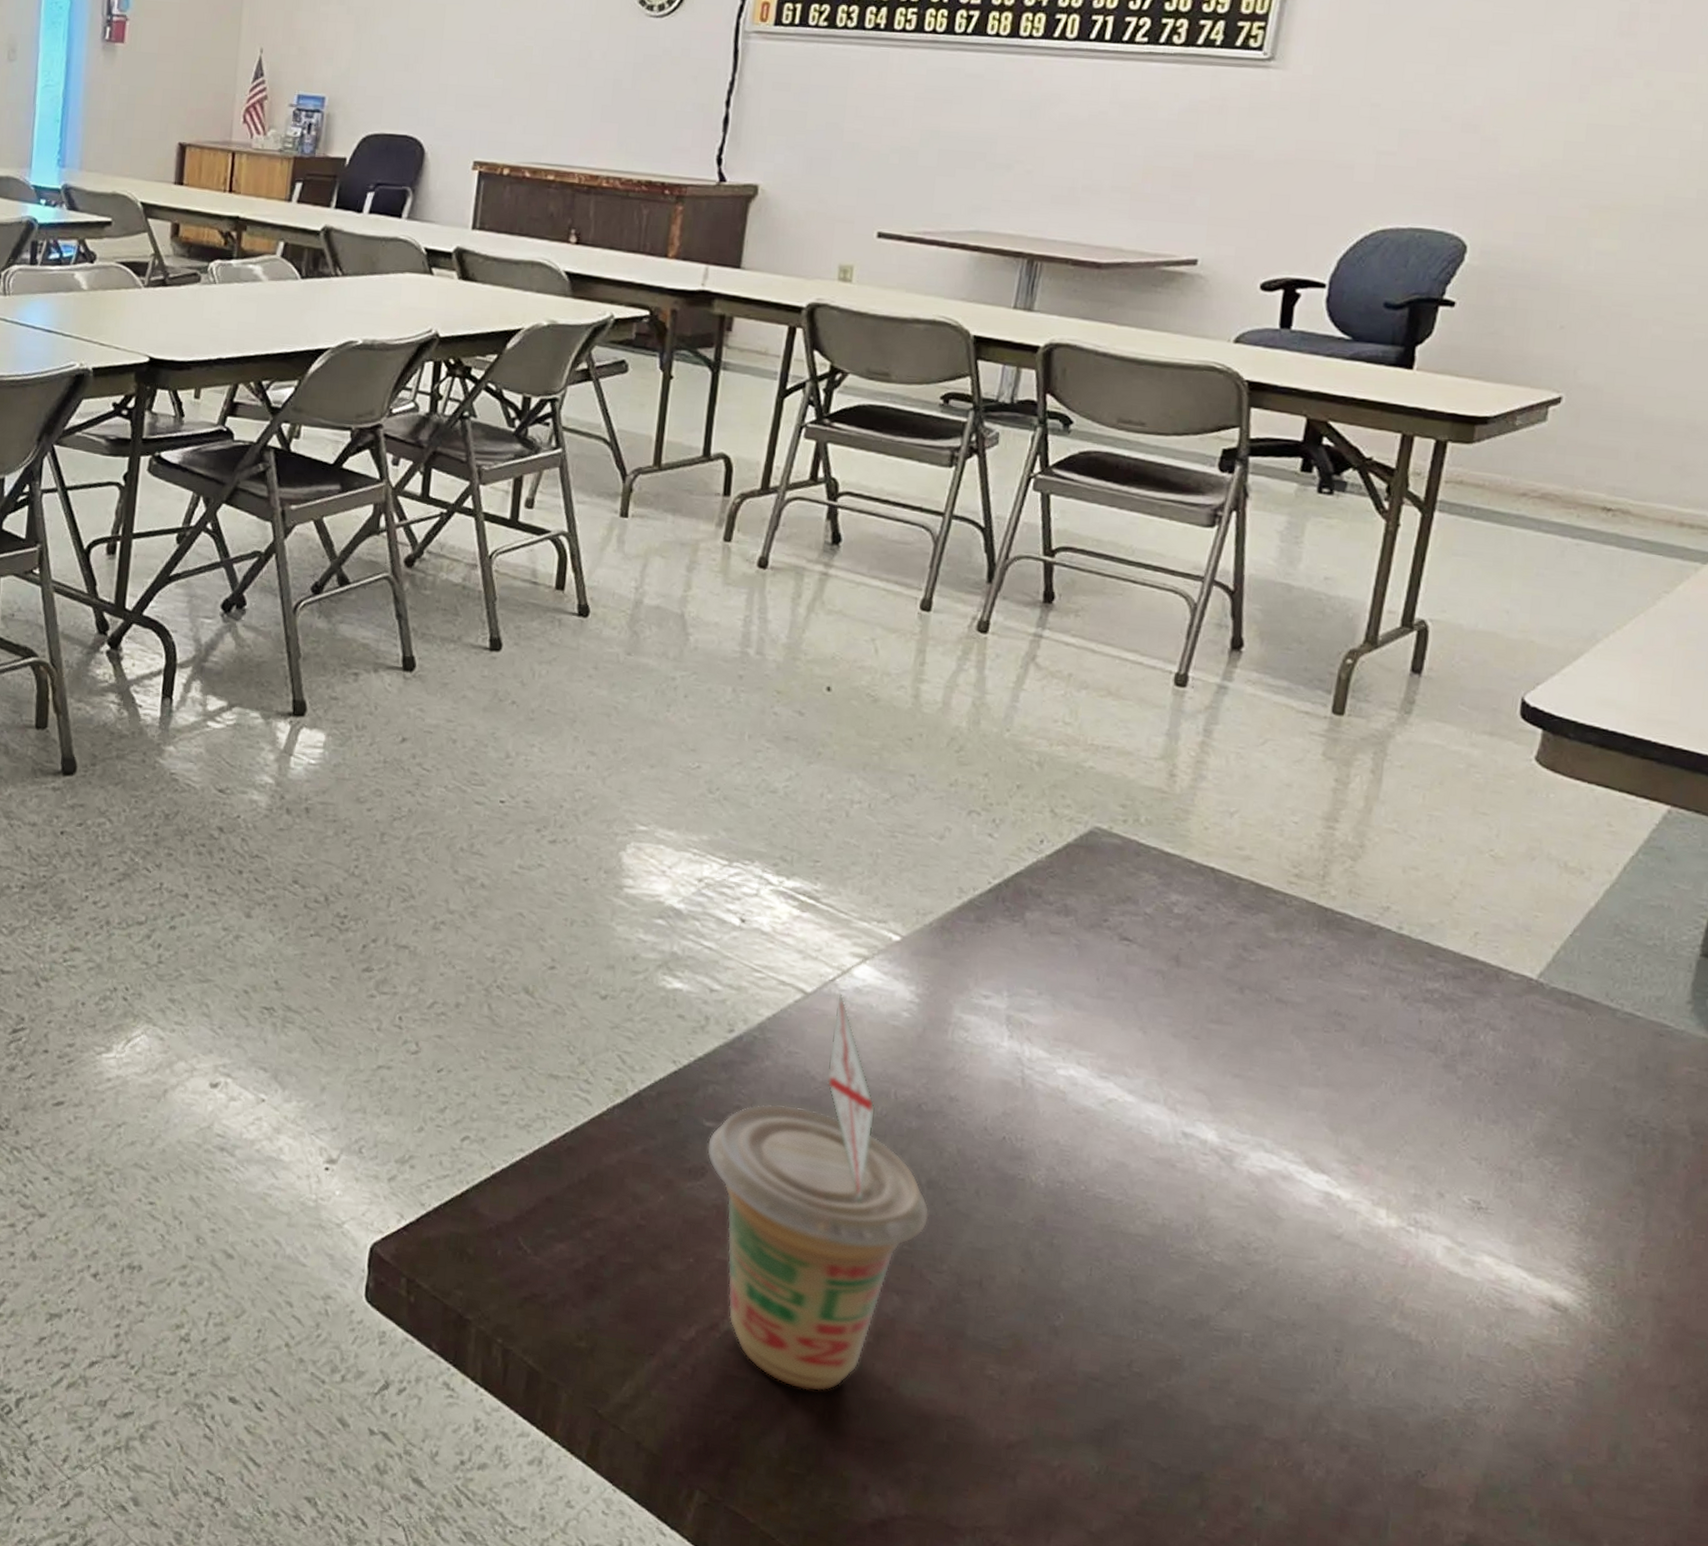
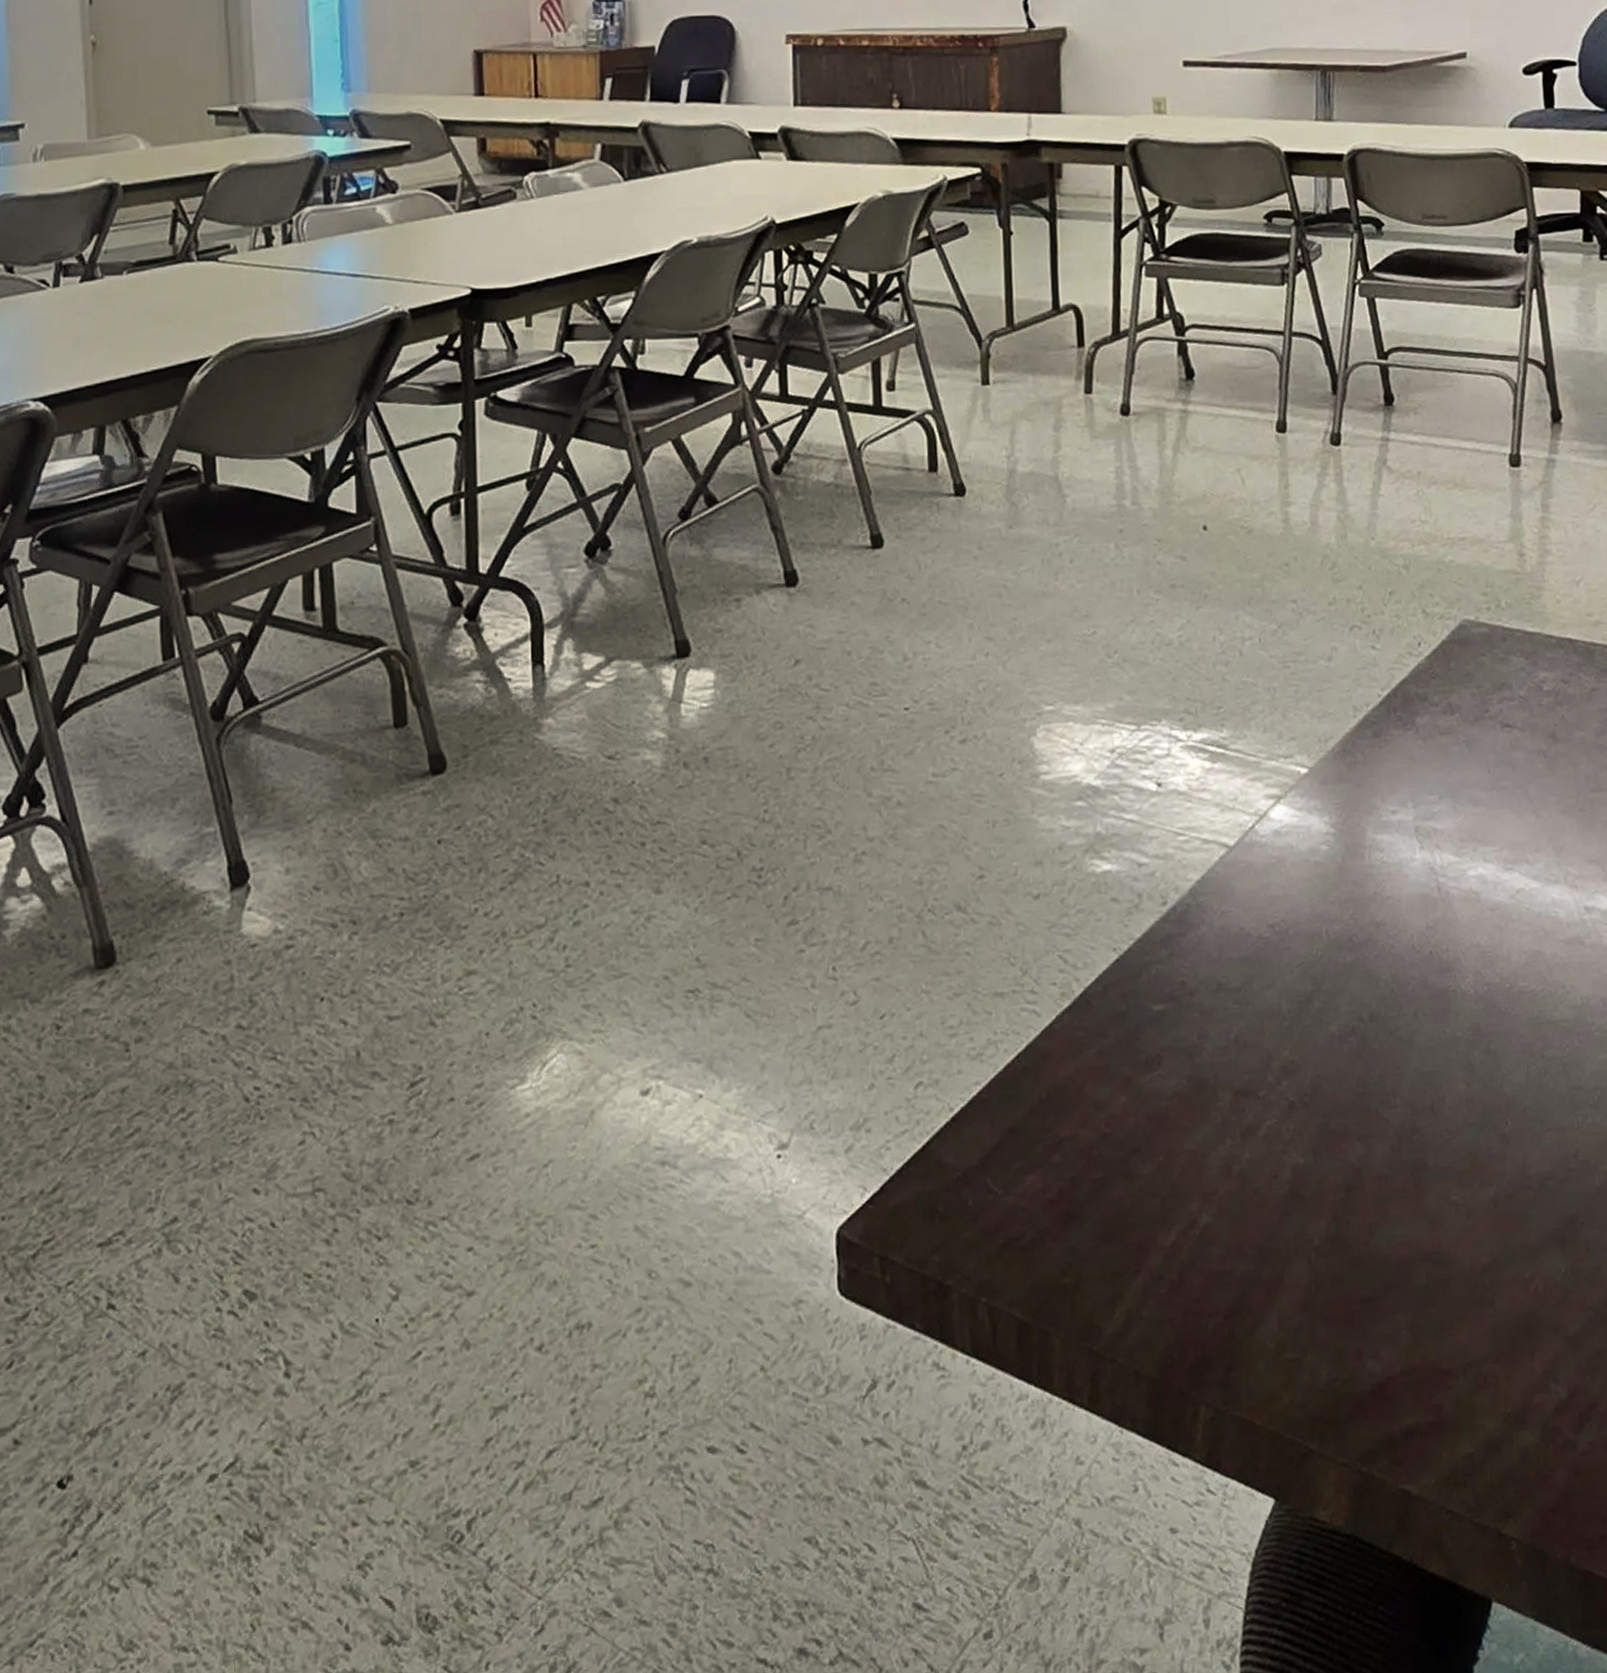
beverage cup: present [706,994,930,1392] -> none [1158,840,1377,1268]

